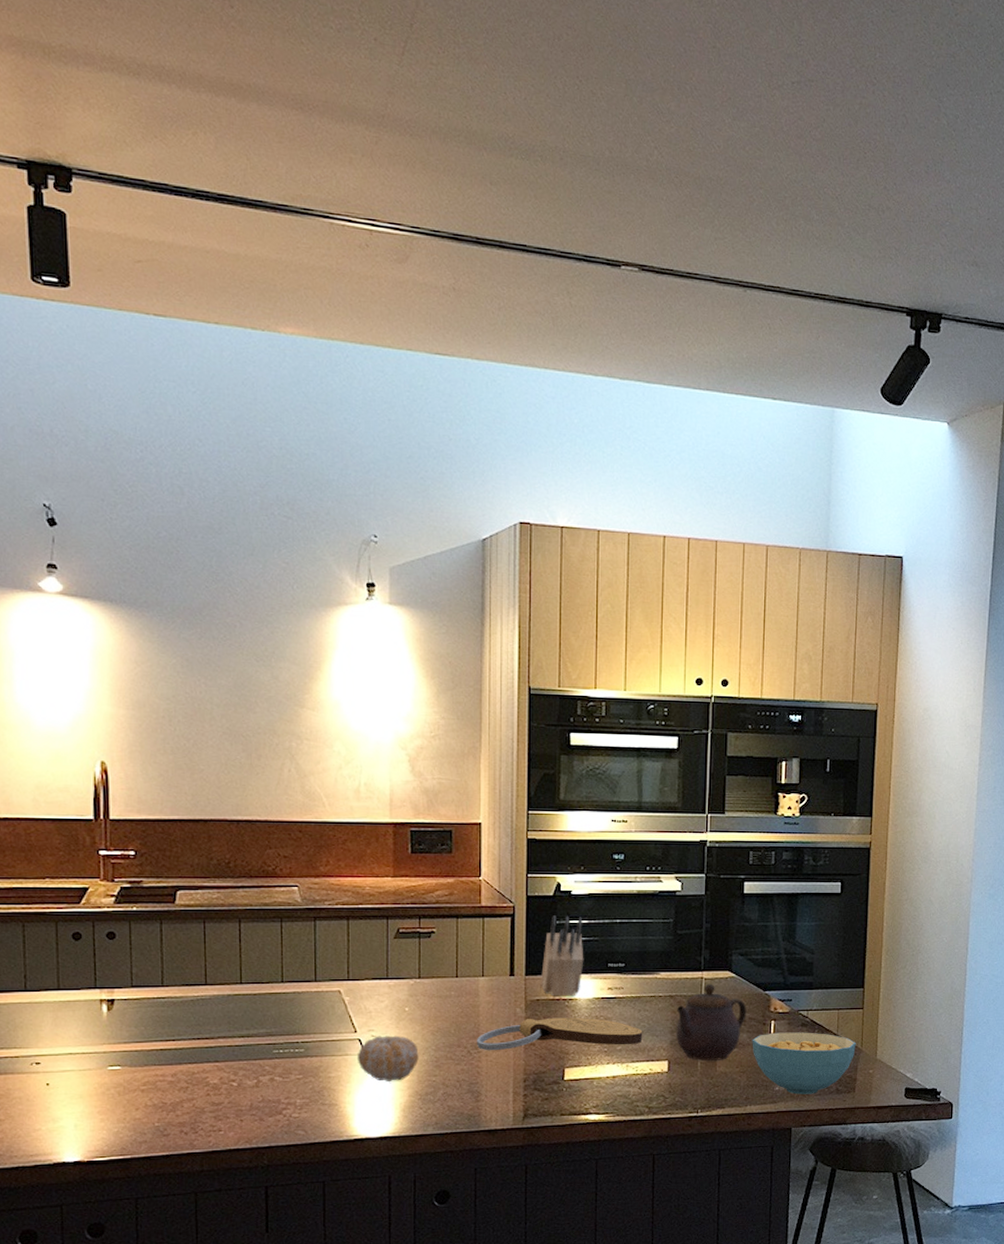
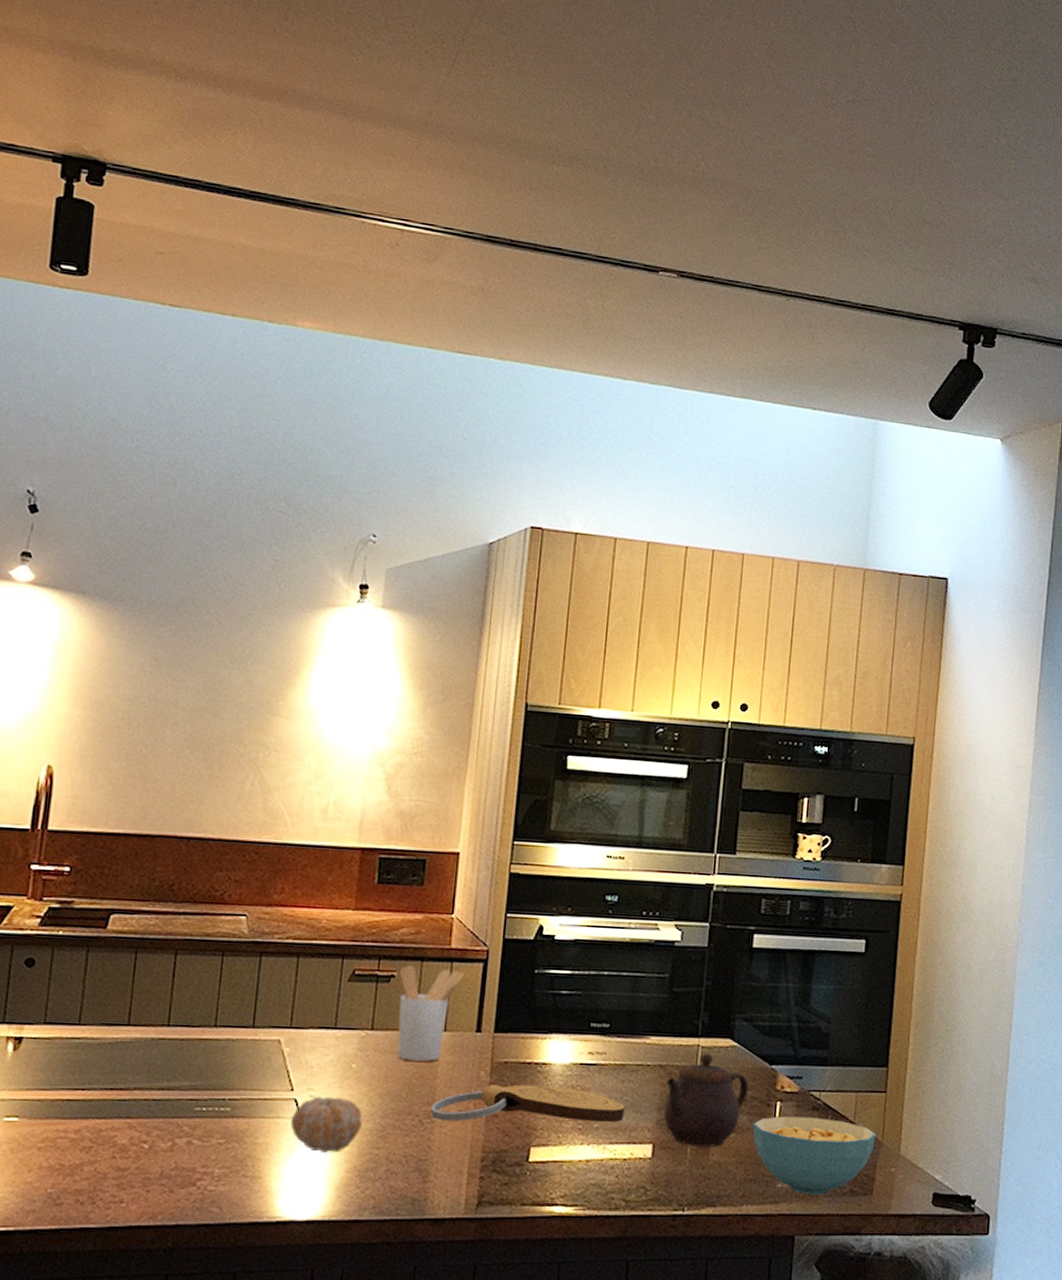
utensil holder: none [439,922,495,1002] -> present [397,965,464,1061]
knife block: present [541,915,584,997] -> none [511,963,566,1061]

